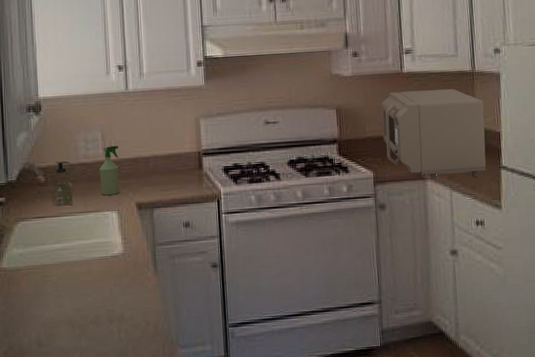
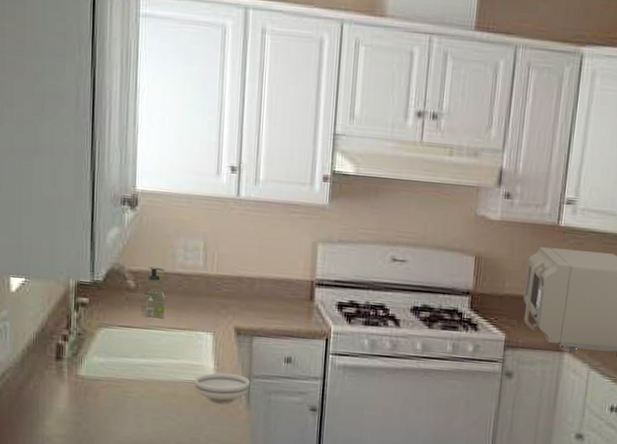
spray bottle: present [99,145,120,196] -> none [196,258,222,315]
bowl: none [105,245,156,273] -> present [194,372,251,403]

